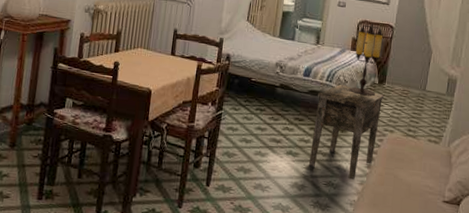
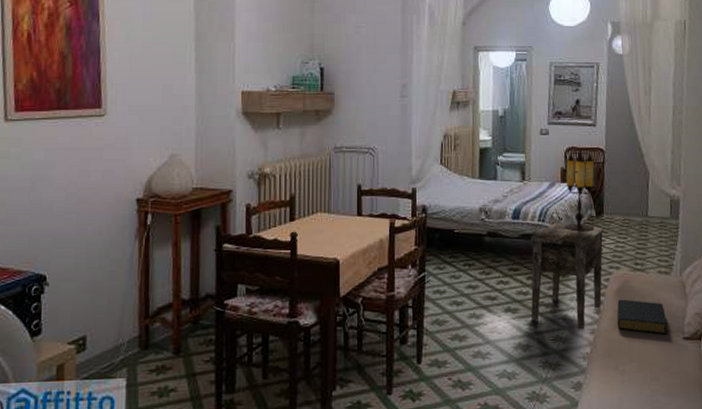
hardback book: none [384,158,431,196] -> present [617,299,668,335]

